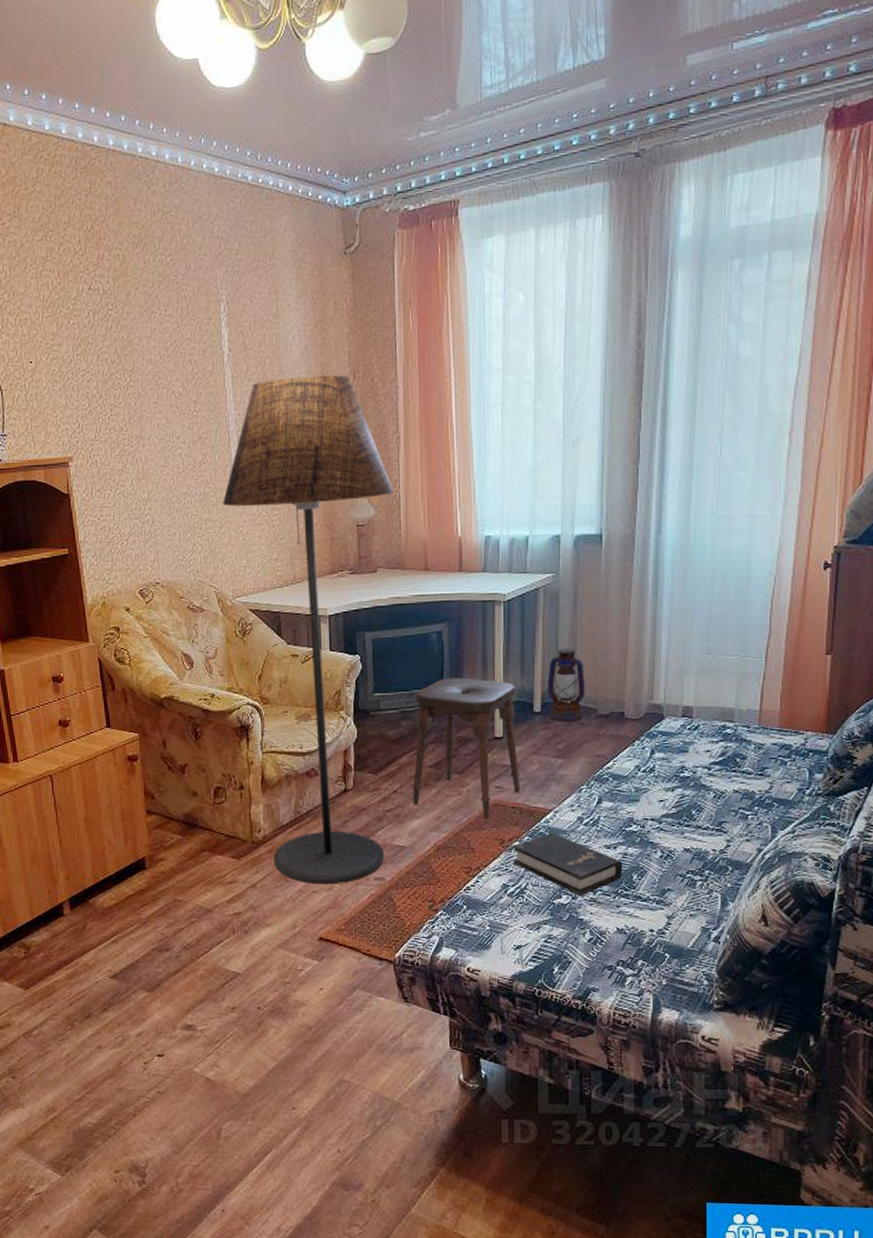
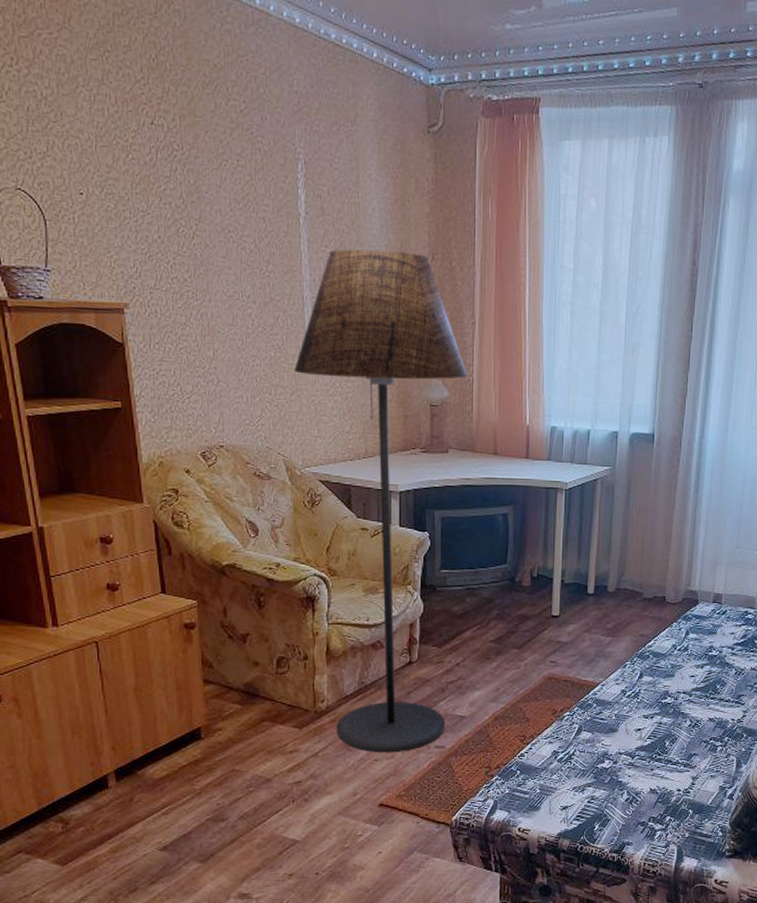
stool: present [412,677,521,818] -> none [474,558,573,690]
hardback book: present [513,832,623,897] -> none [564,703,658,761]
lantern: present [547,648,585,722] -> none [600,536,634,604]

